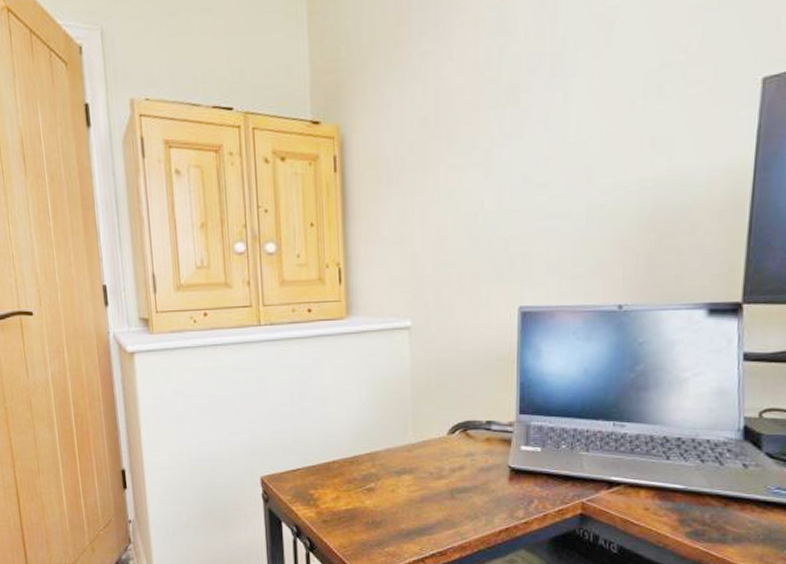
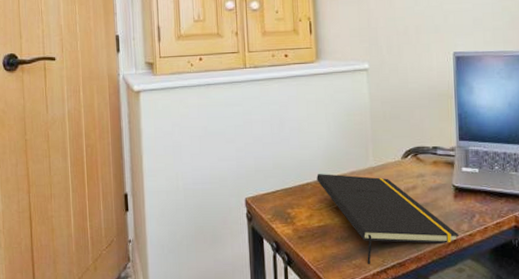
notepad: none [345,451,513,552] -> present [317,174,460,264]

